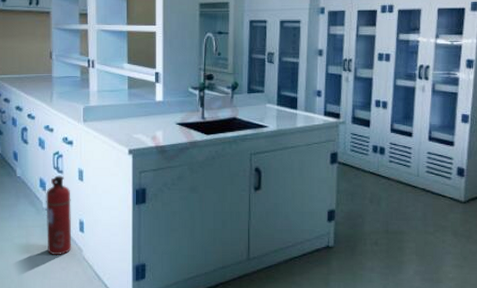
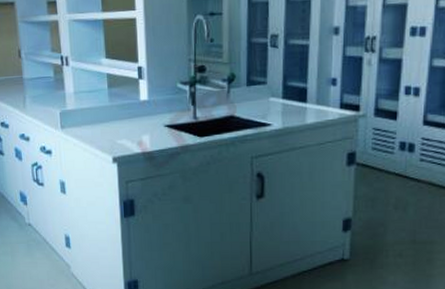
fire extinguisher: present [46,175,72,255] -> none [27,188,59,271]

